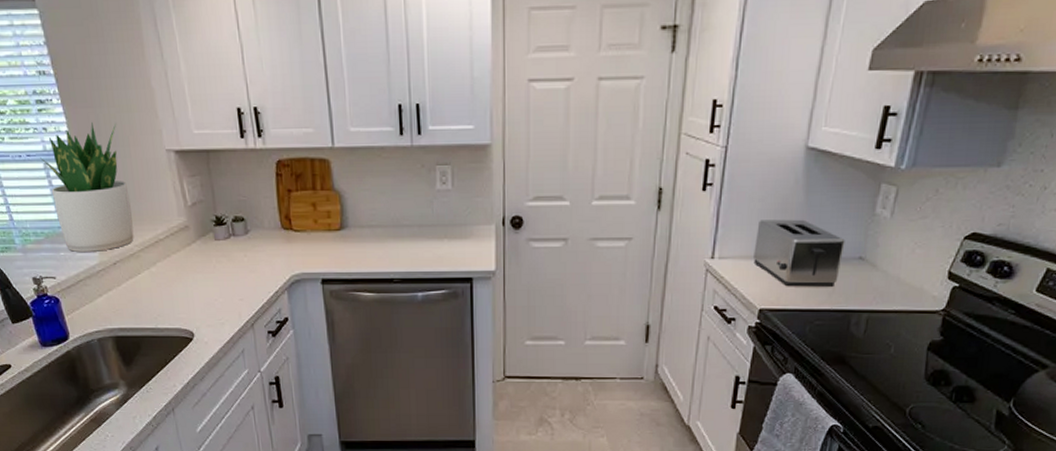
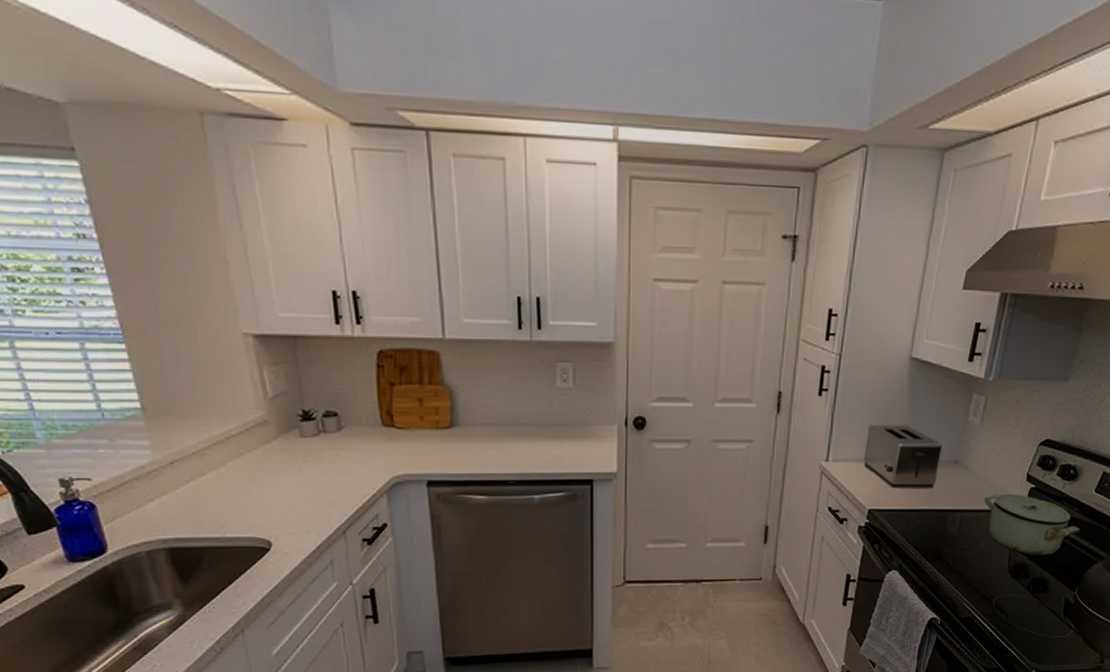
planter: present [40,123,134,253] -> none [75,298,198,450]
cooking pot: none [894,293,1017,363] -> present [983,493,1081,556]

